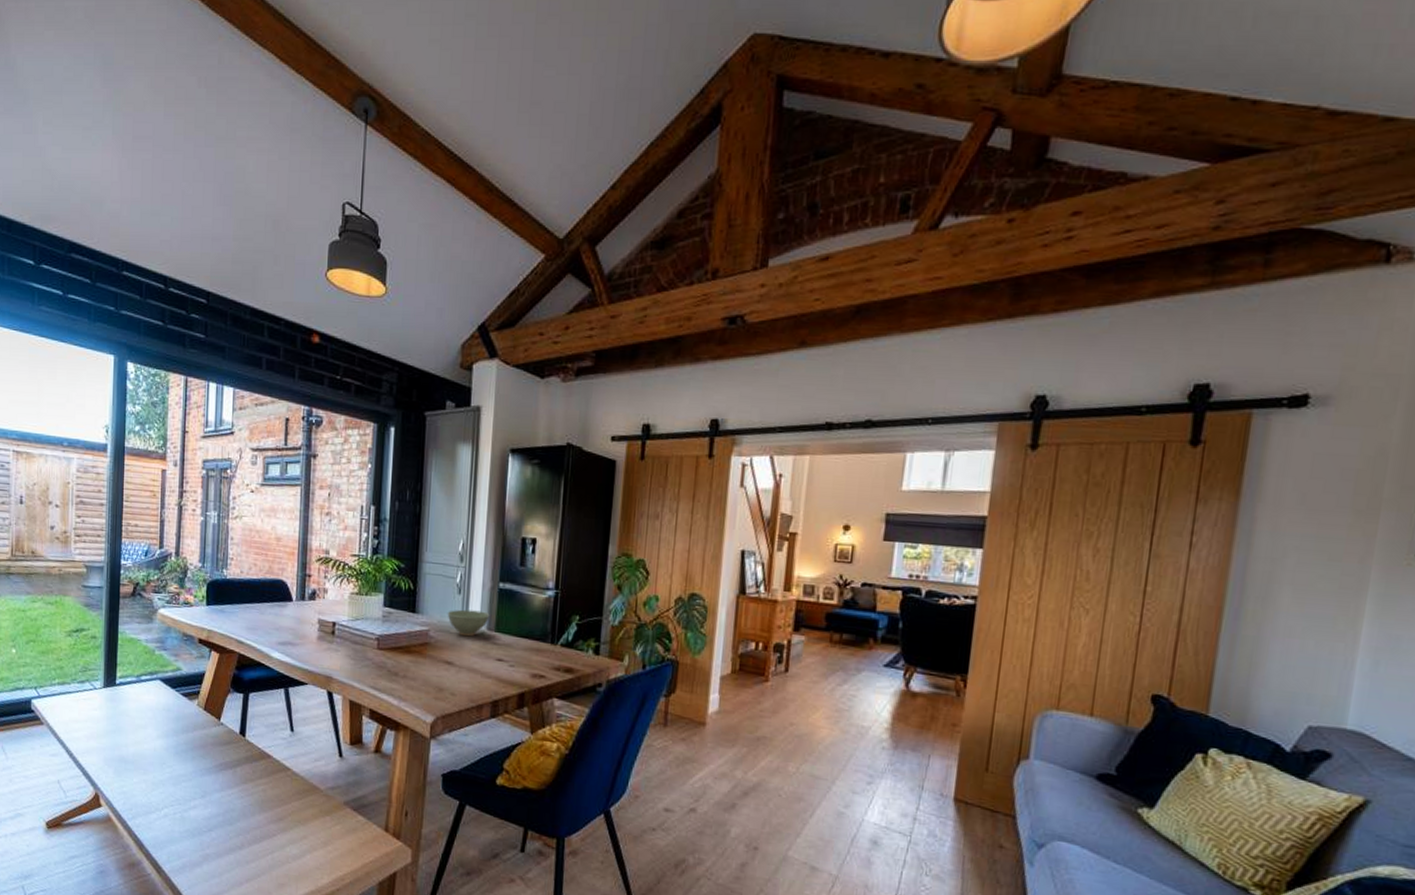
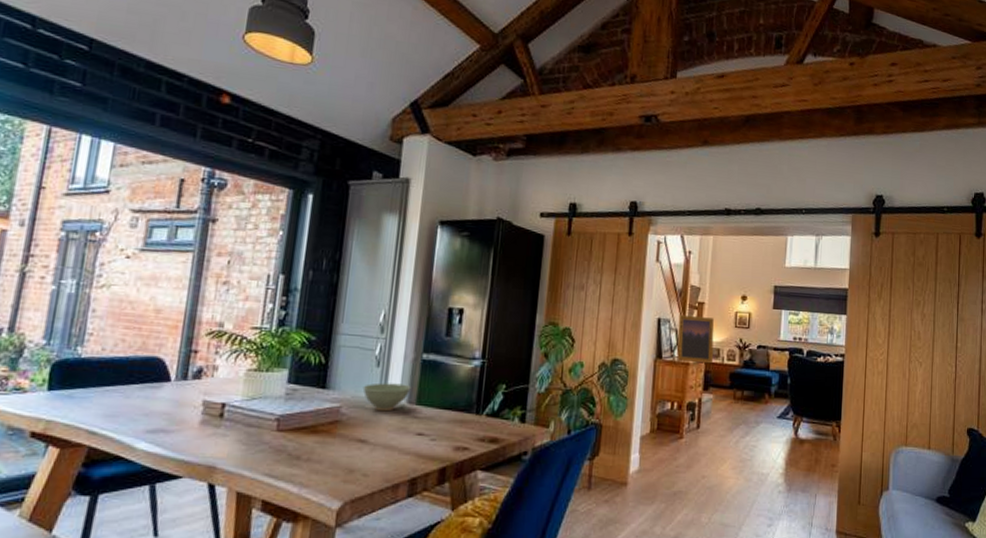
picture frame: none [763,547,809,602] -> present [677,315,715,364]

